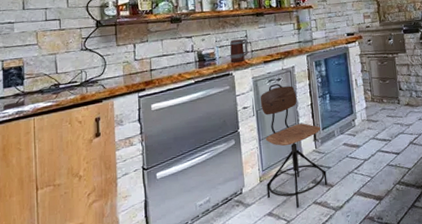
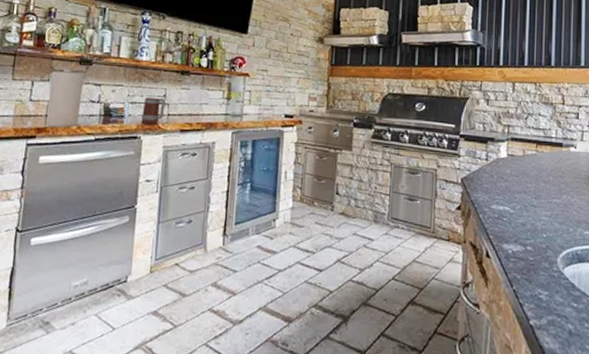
paper towel holder: none [149,29,179,79] -> present [46,69,85,128]
chair: present [260,83,328,208] -> none [155,159,234,312]

